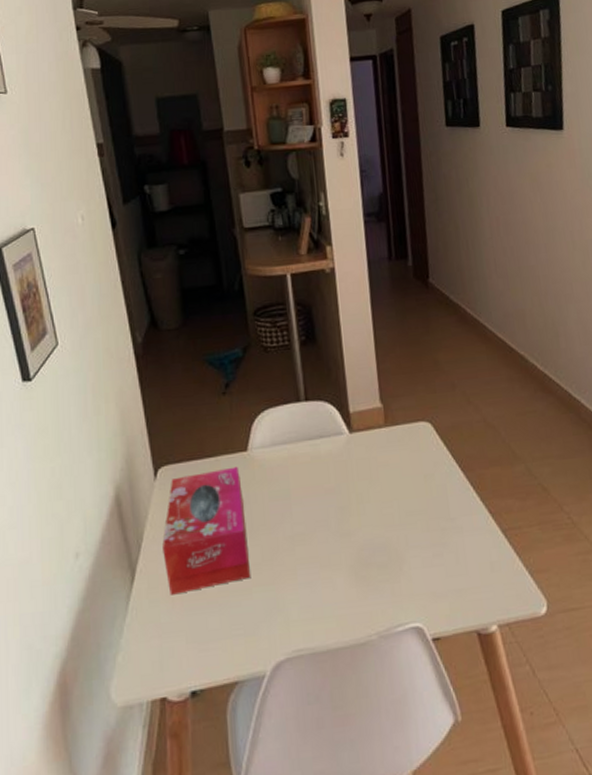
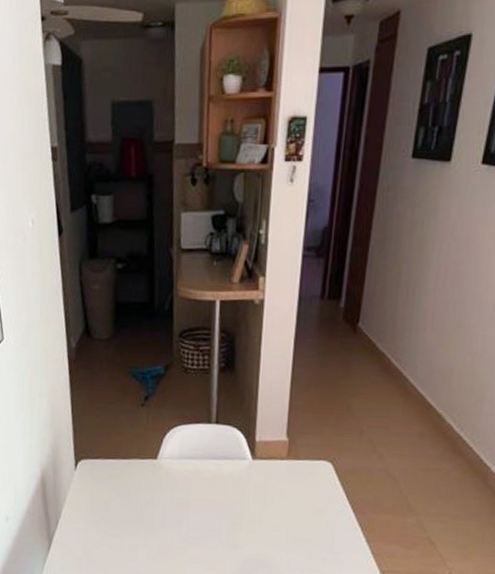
tissue box: present [162,466,250,595] -> none [76,470,148,566]

